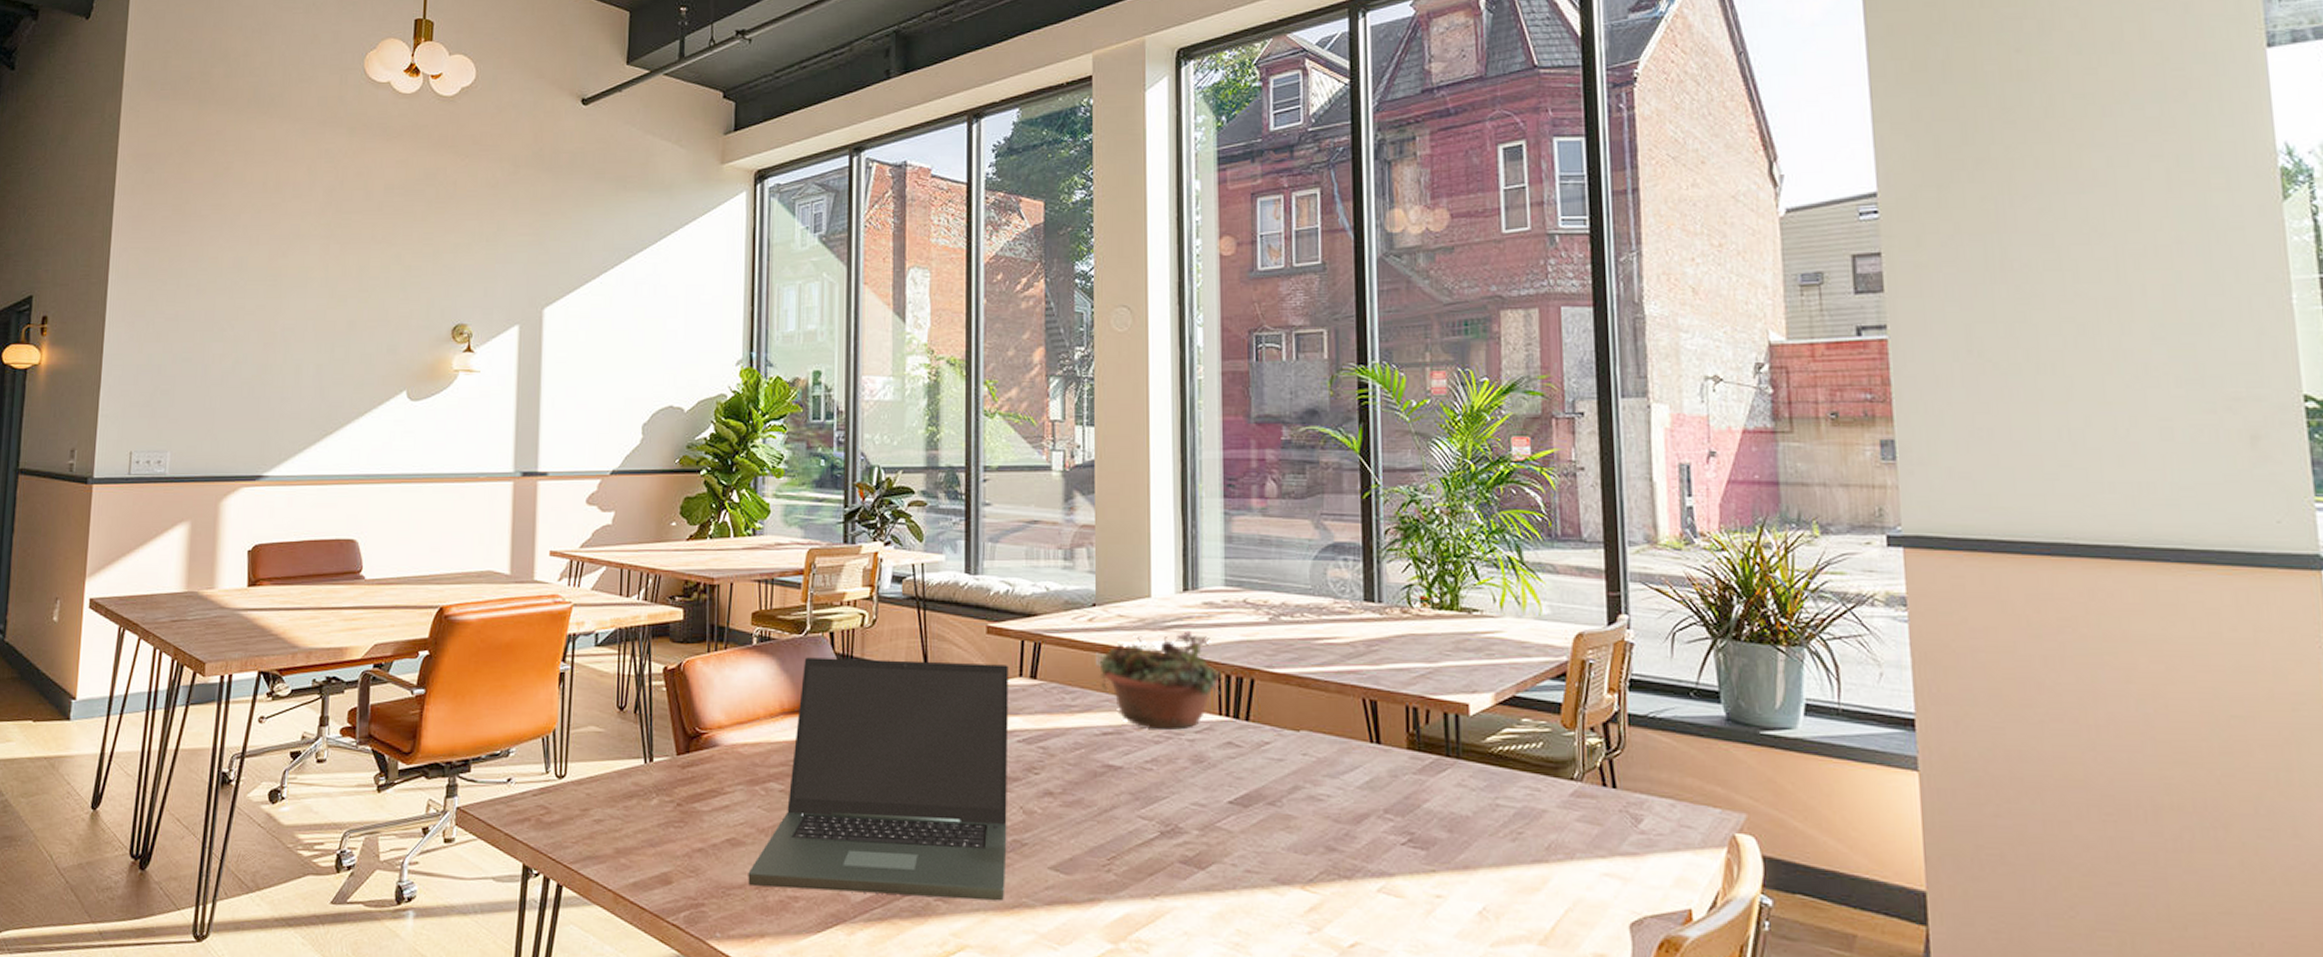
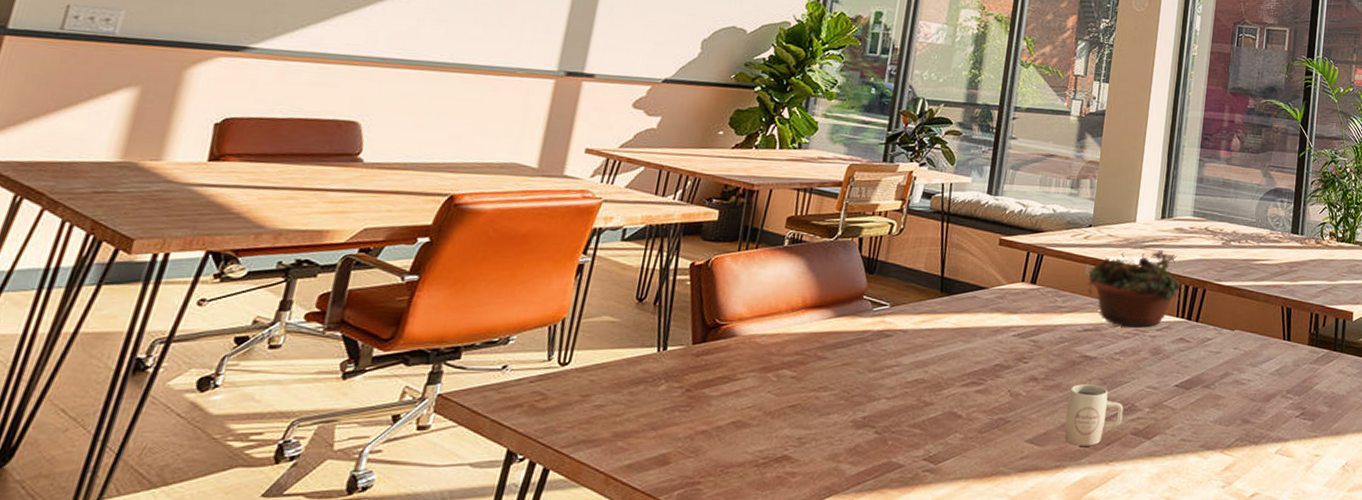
laptop: present [748,657,1009,902] -> none [747,259,1014,471]
mug: none [1094,800,1165,876] -> present [1064,384,1124,446]

